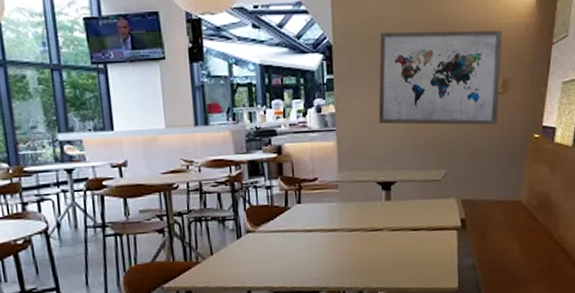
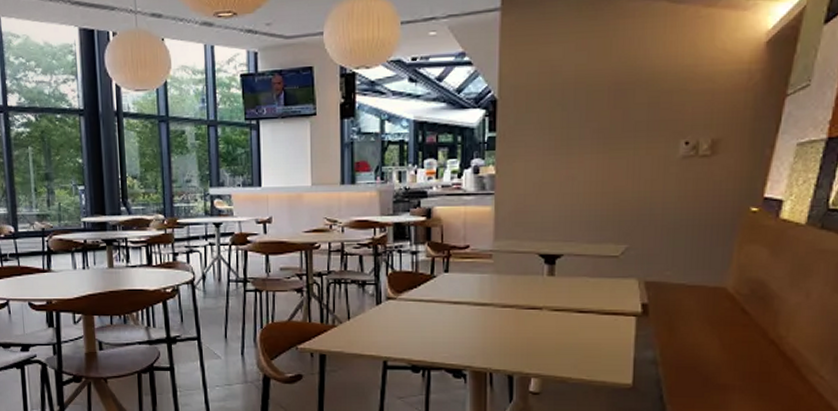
wall art: present [378,30,502,126] -> none [546,79,716,195]

